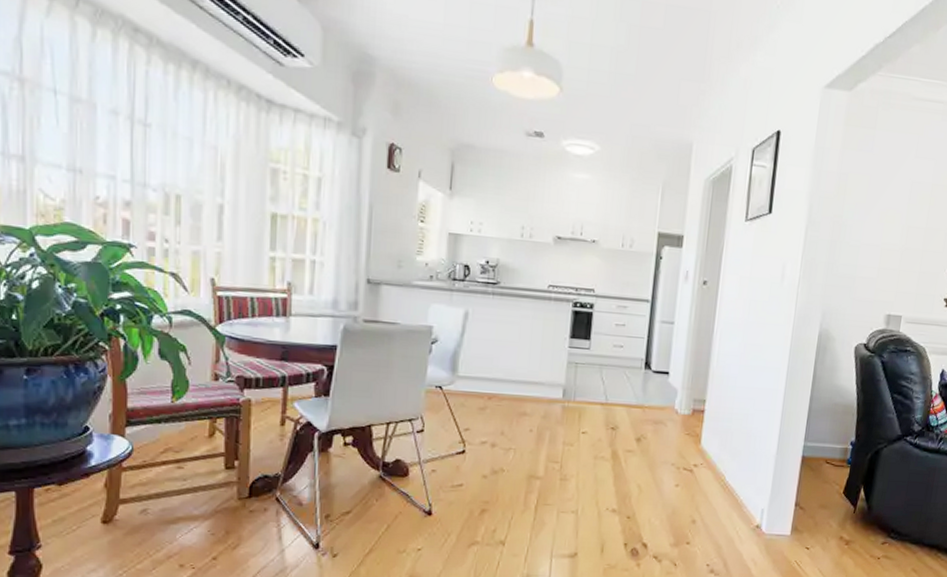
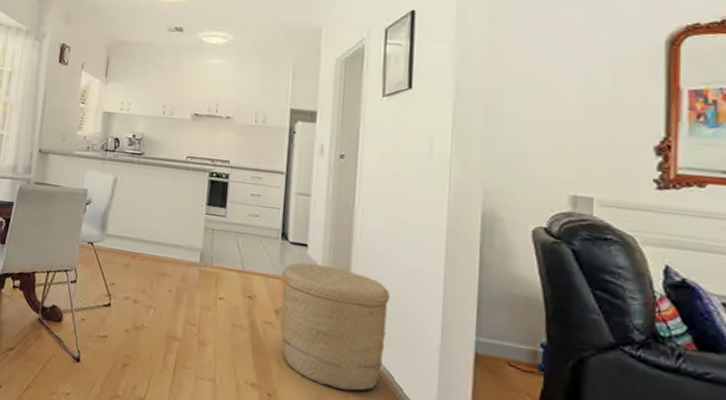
basket: none [641,390,740,503] -> present [280,262,391,391]

